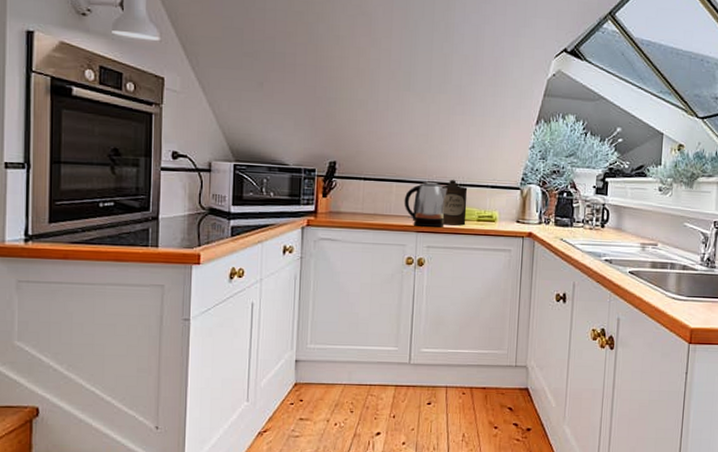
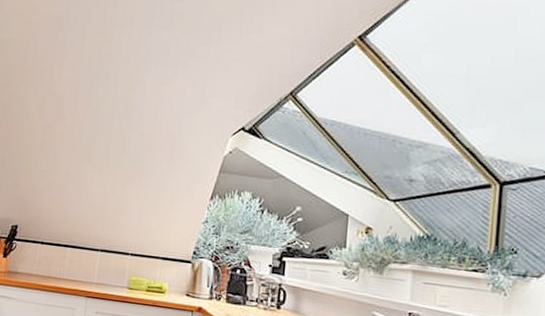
kettle: present [404,182,448,228] -> none [76,250,119,295]
canister: present [441,180,468,226] -> none [112,249,139,295]

